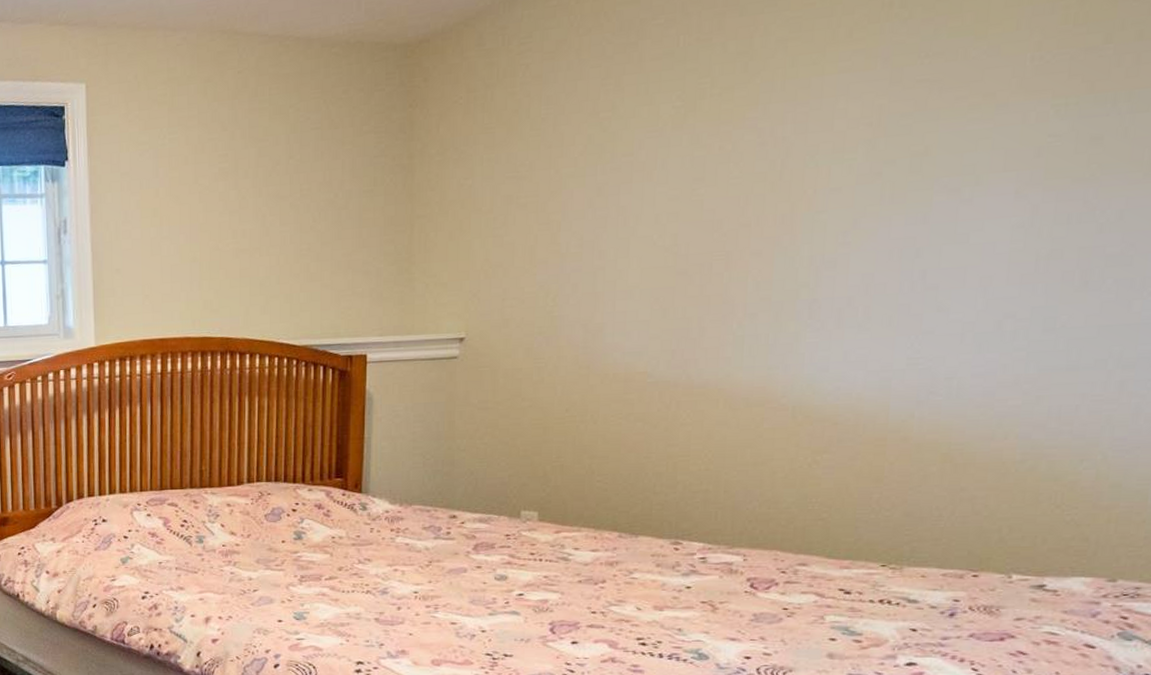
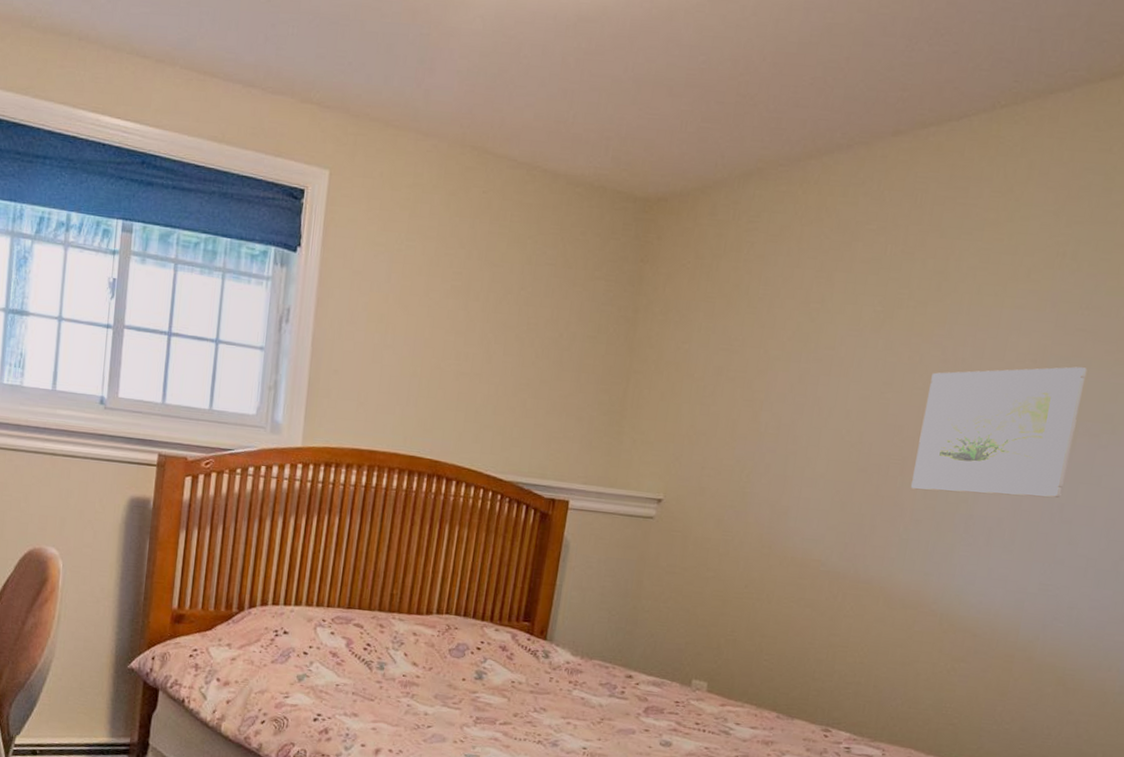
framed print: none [739,120,936,283] -> present [910,367,1088,498]

